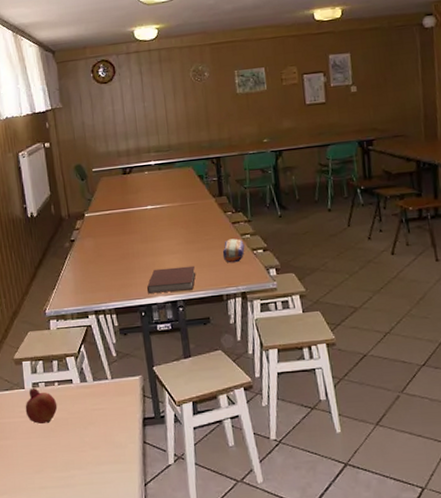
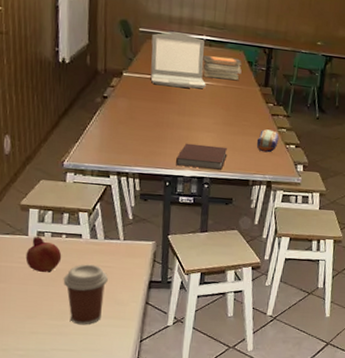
coffee cup: none [62,409,103,474] -> present [63,264,108,325]
laptop: none [105,163,162,219] -> present [150,32,206,89]
book stack: none [155,175,194,201] -> present [202,55,242,81]

